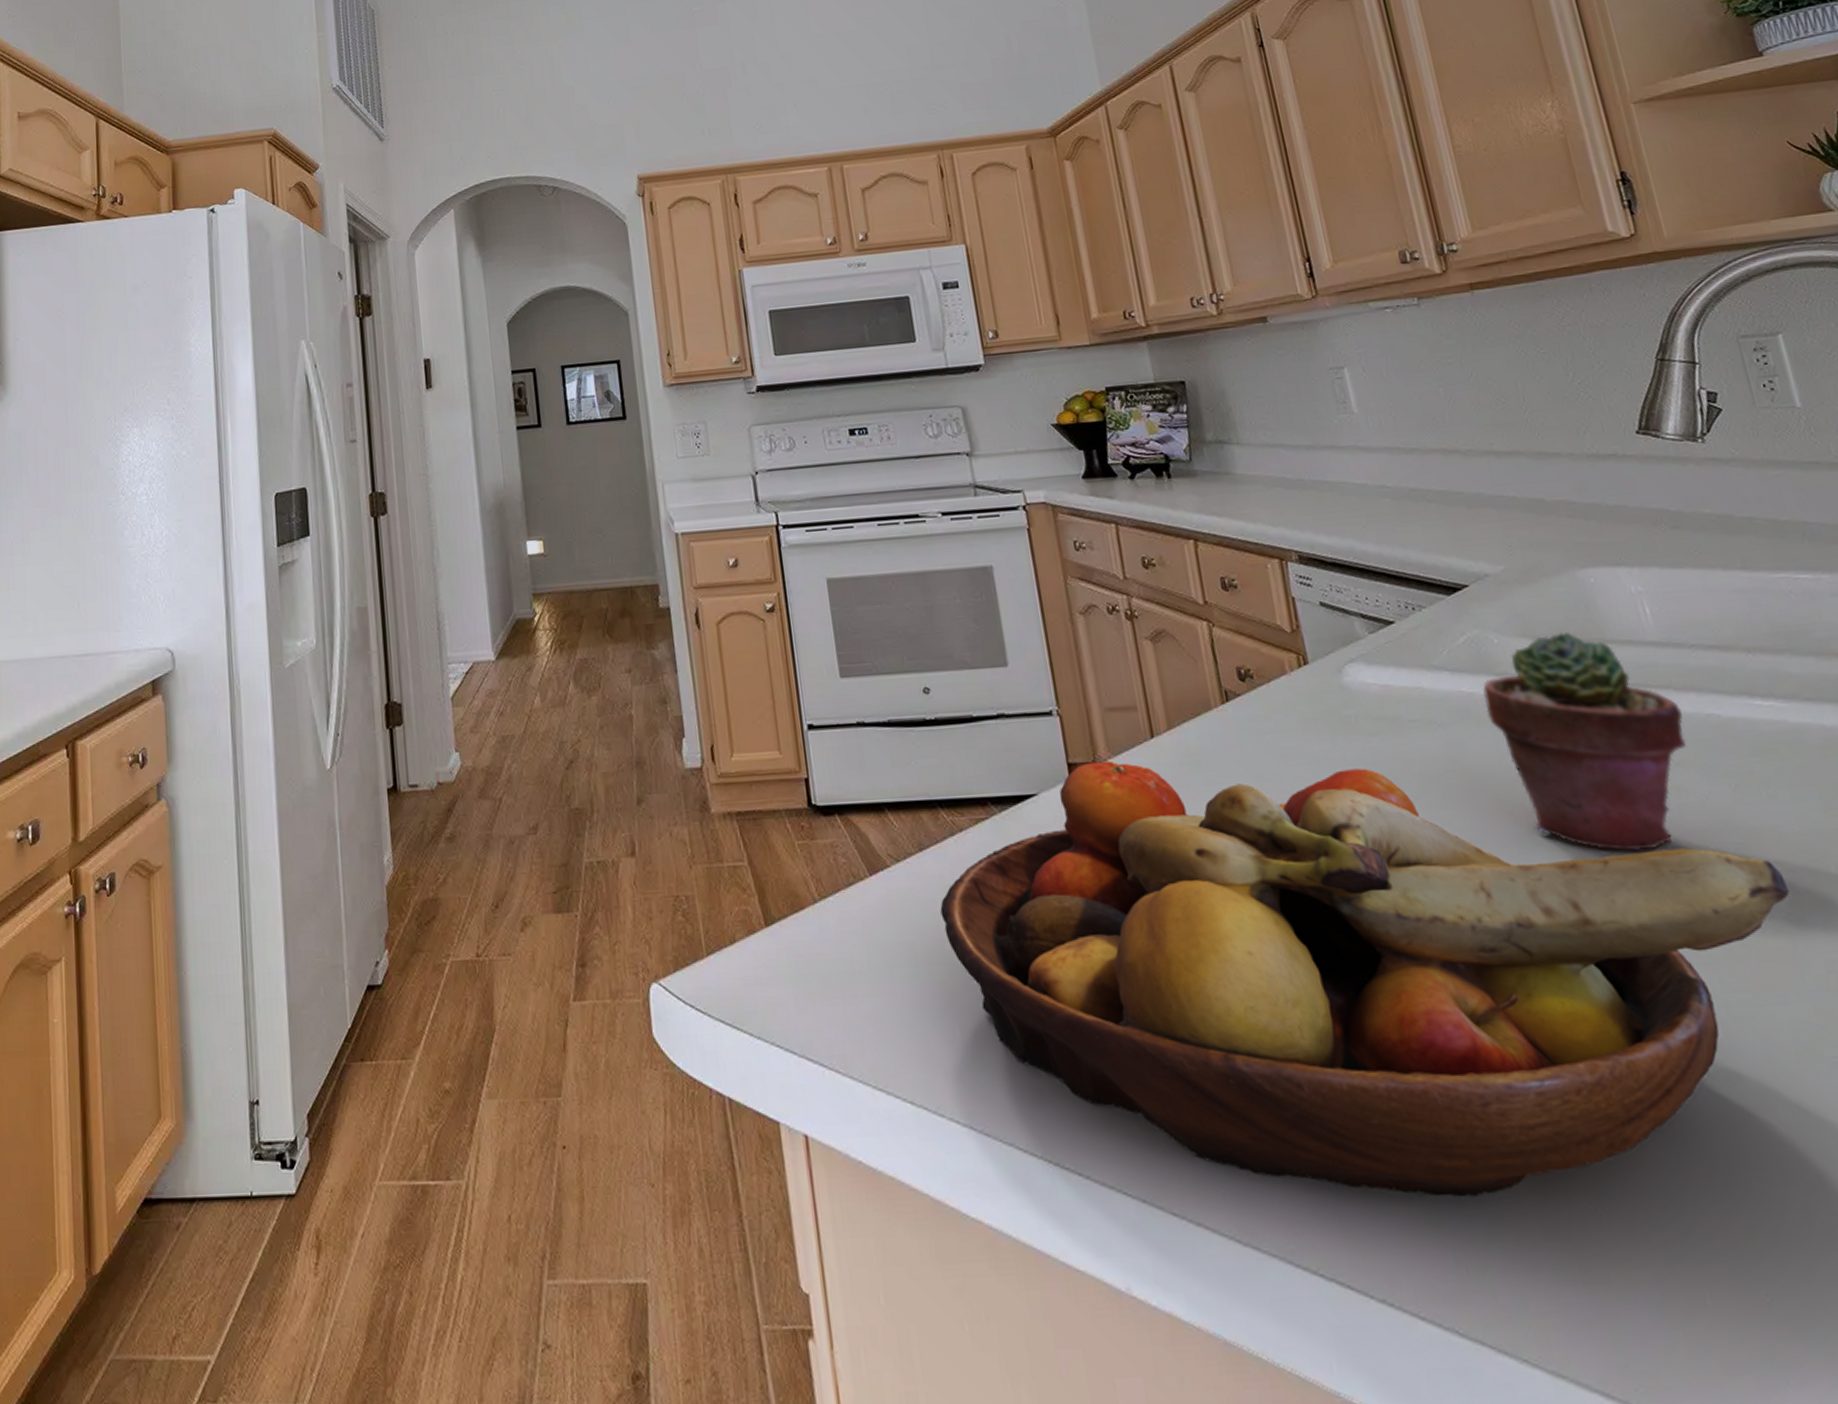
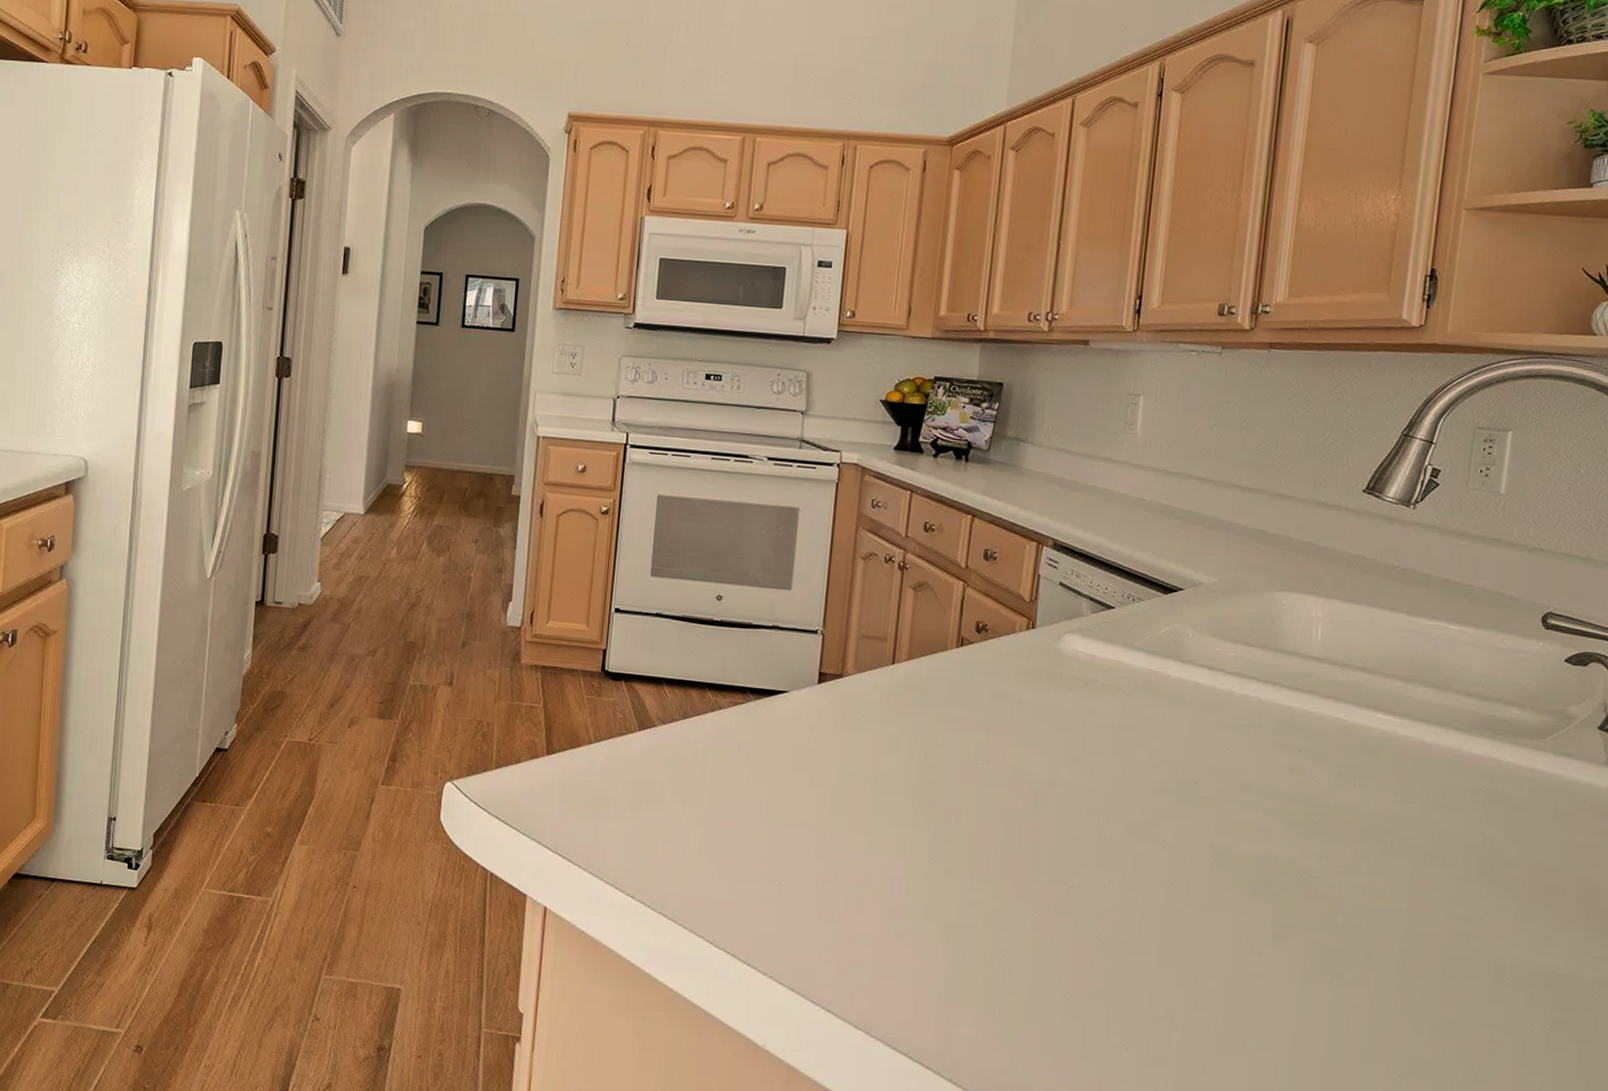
fruit bowl: present [940,761,1790,1198] -> none [688,674,1350,1024]
potted succulent: present [1483,632,1686,852] -> none [1164,638,1317,809]

